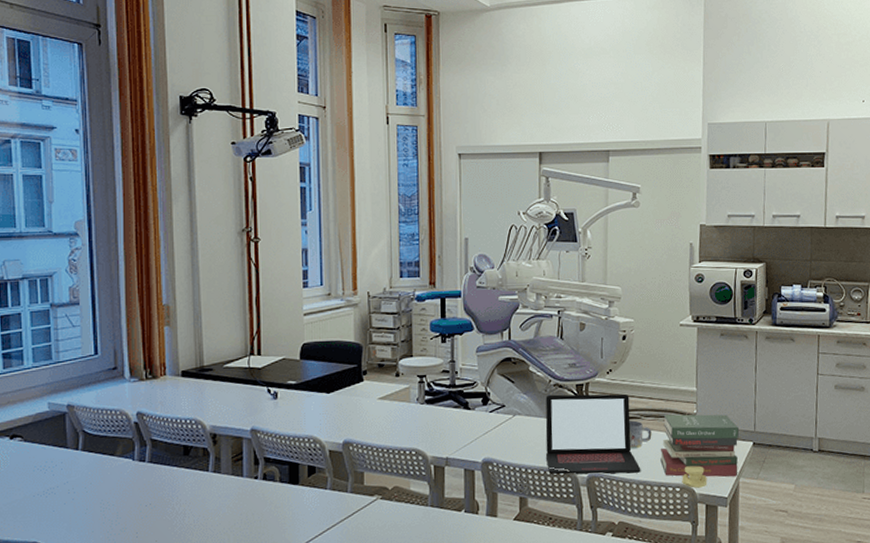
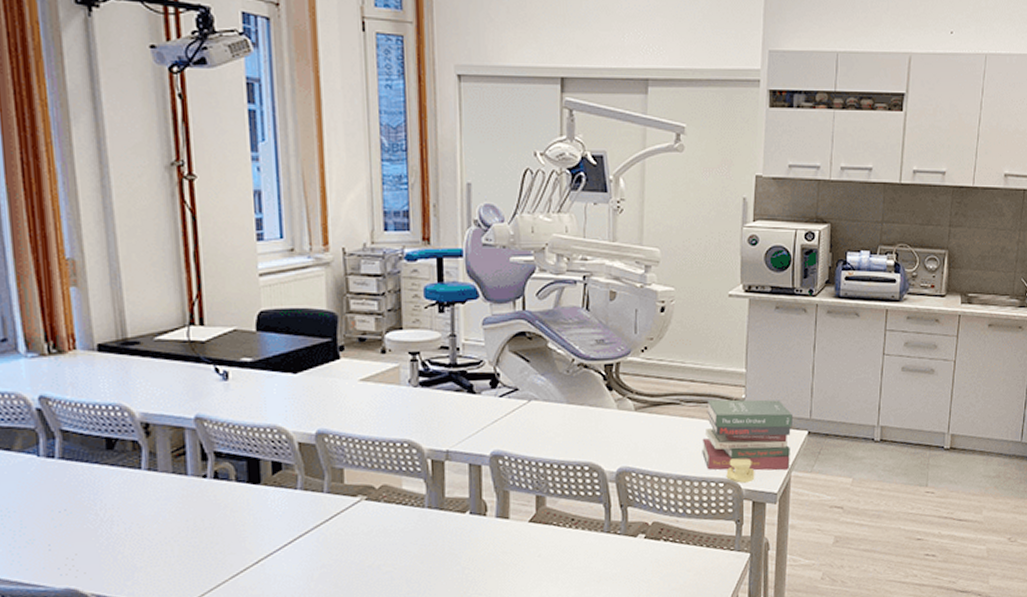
laptop: present [545,393,641,475] -> none [567,375,680,470]
mug: present [629,420,652,449] -> none [667,406,693,440]

